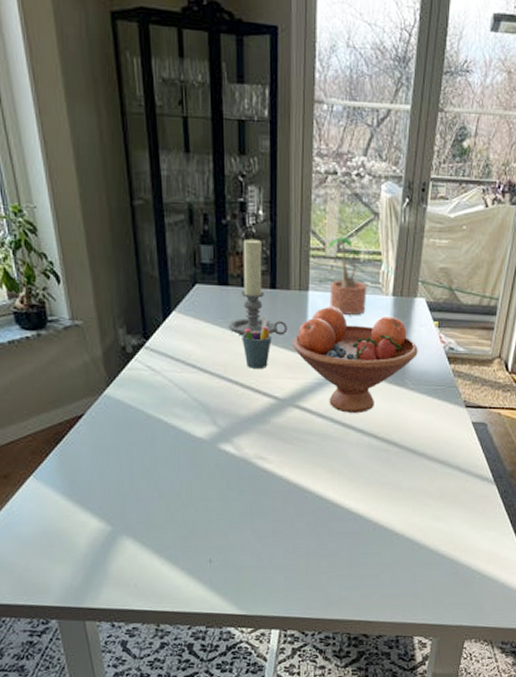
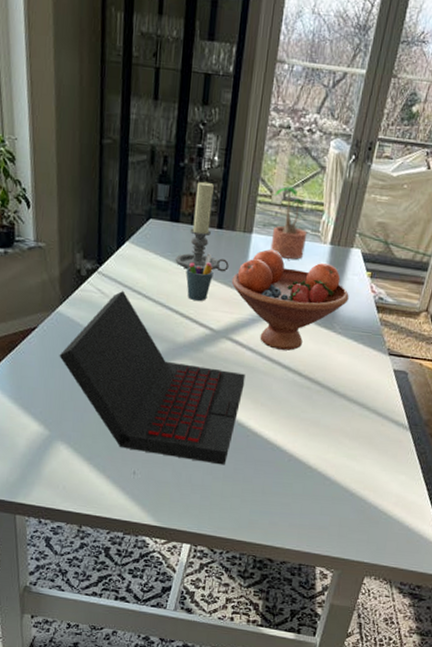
laptop: none [112,365,318,542] -> present [59,290,246,465]

